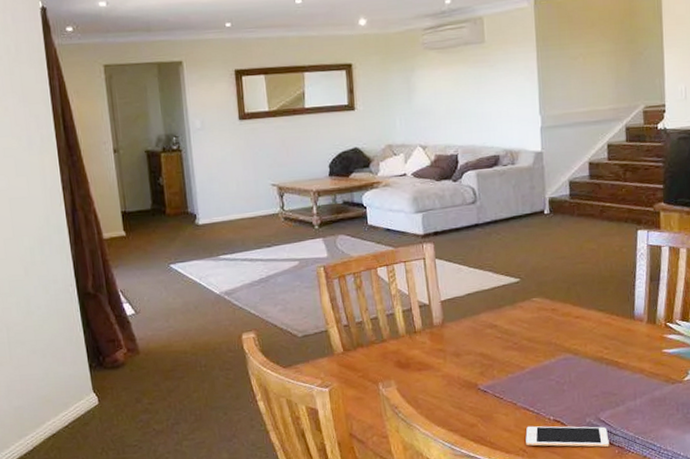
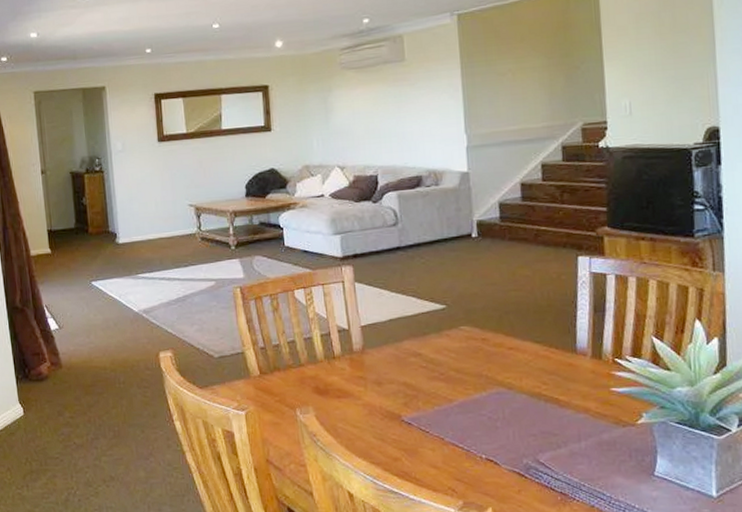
cell phone: present [525,425,610,447] -> none [454,463,551,492]

